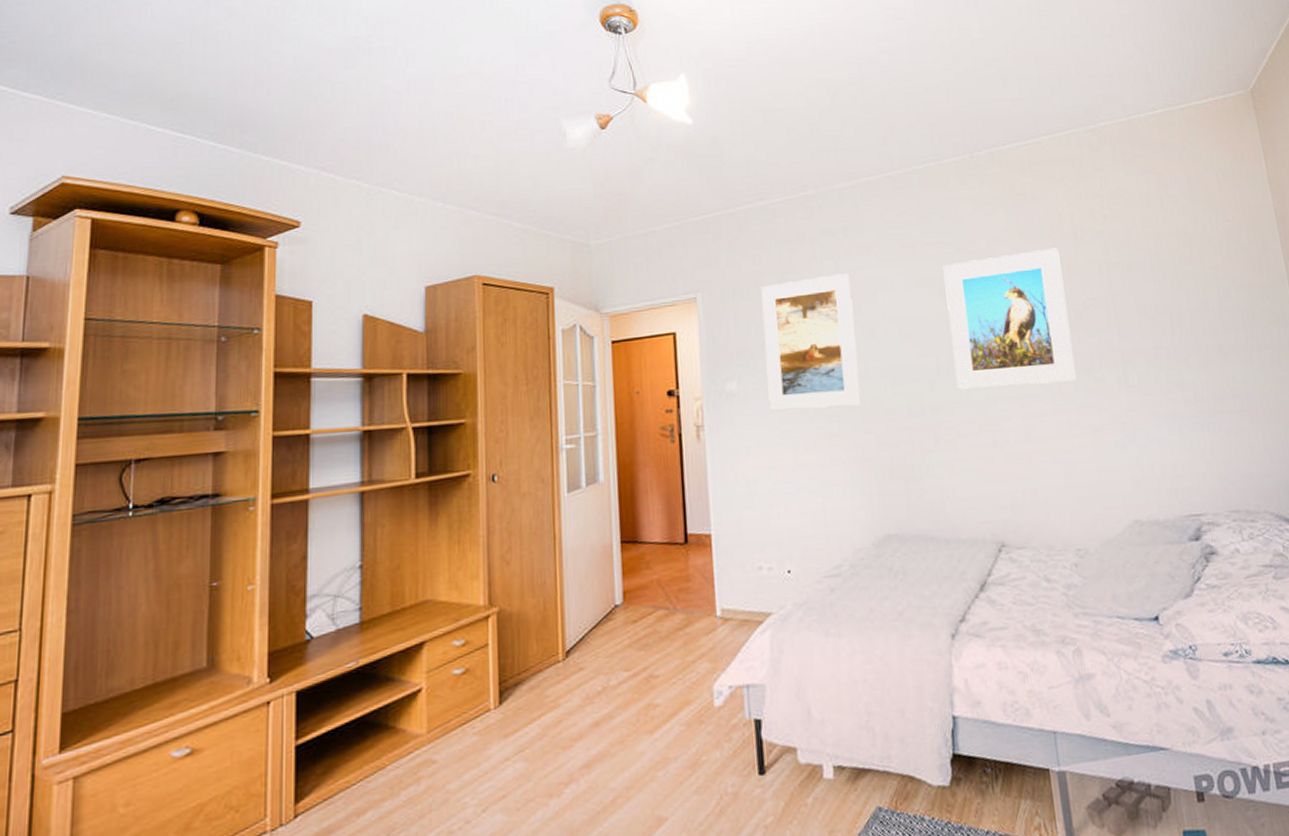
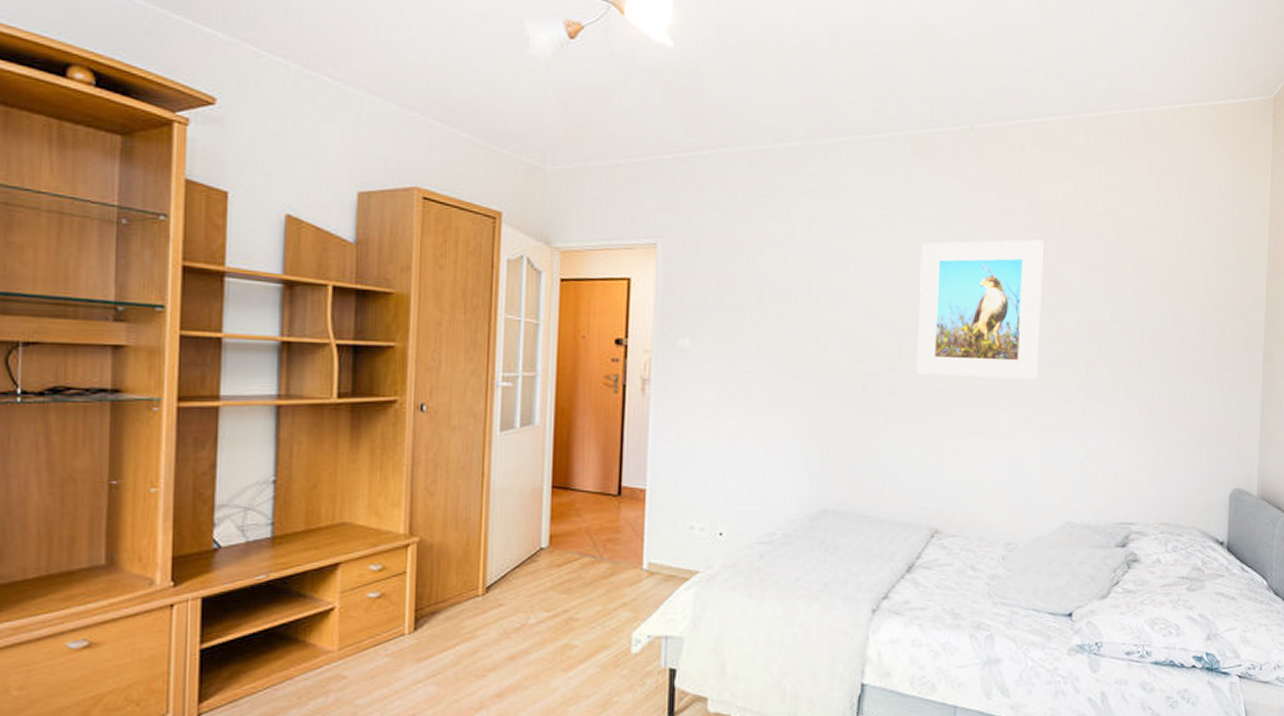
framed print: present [761,273,862,411] -> none [721,237,823,379]

